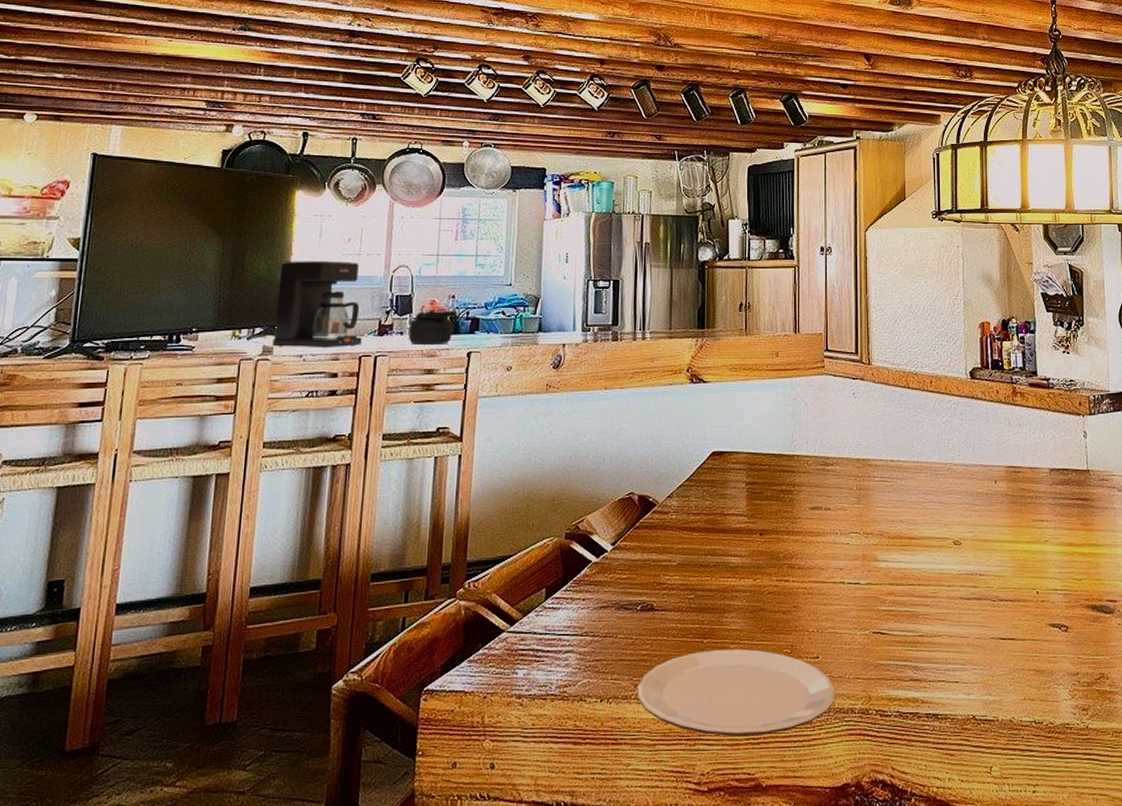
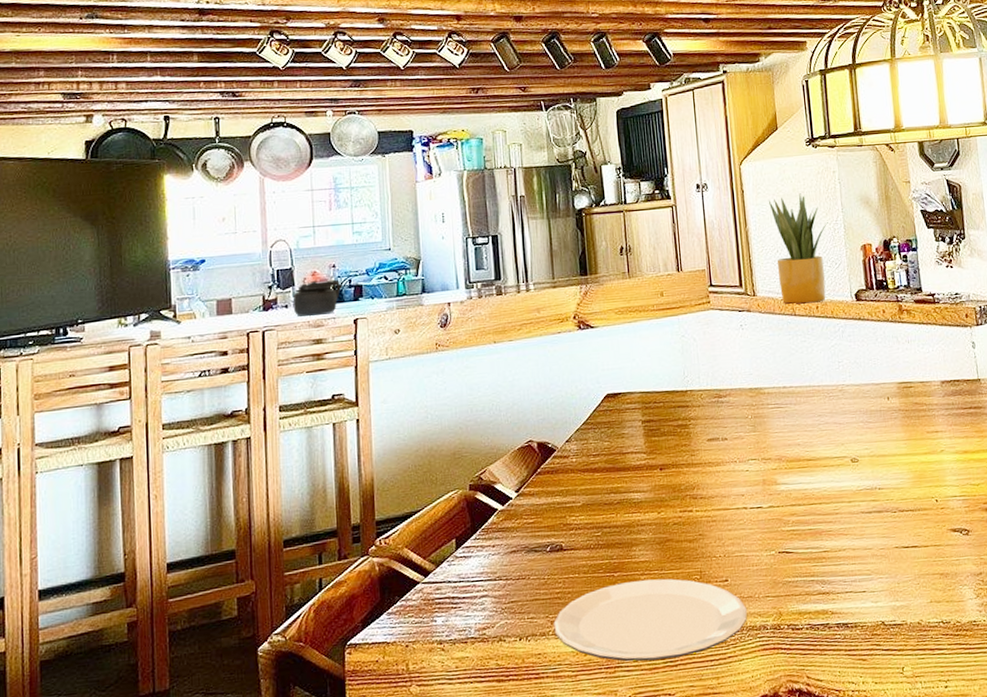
coffee maker: present [272,261,362,348] -> none [158,241,248,331]
planter: none [890,265,948,377] -> present [768,193,828,304]

